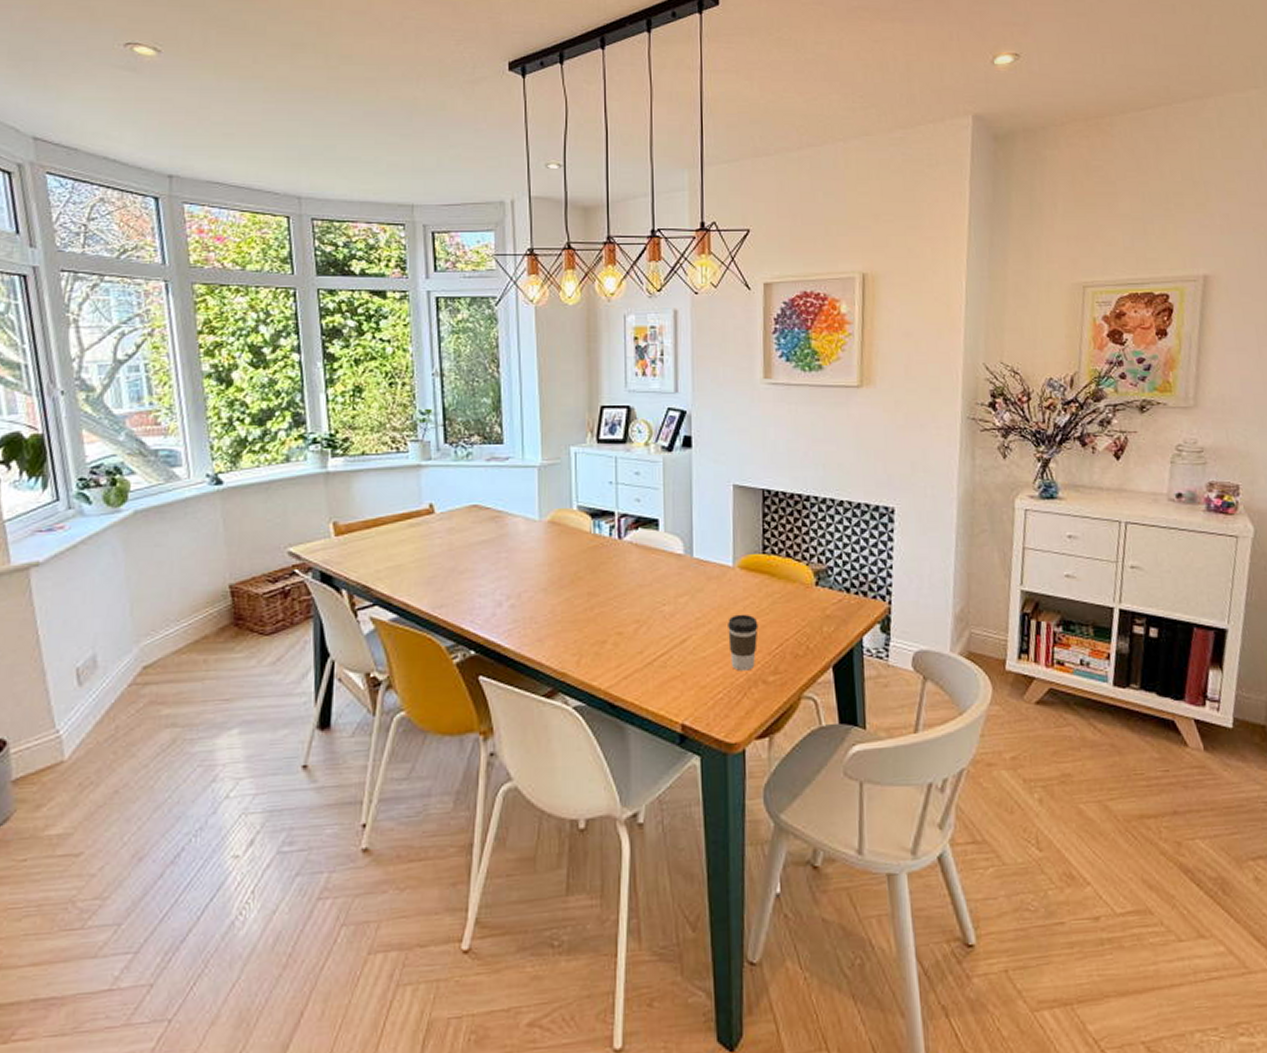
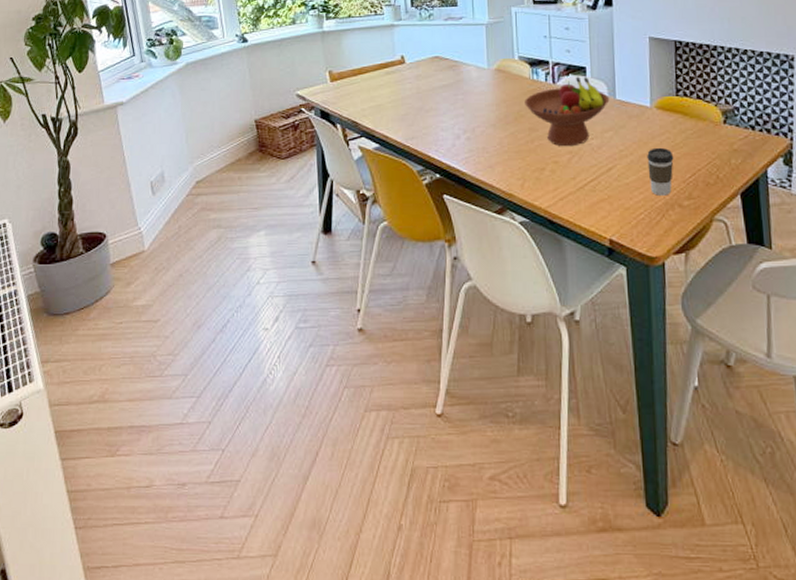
fruit bowl: none [584,530,686,615] -> present [525,76,610,147]

